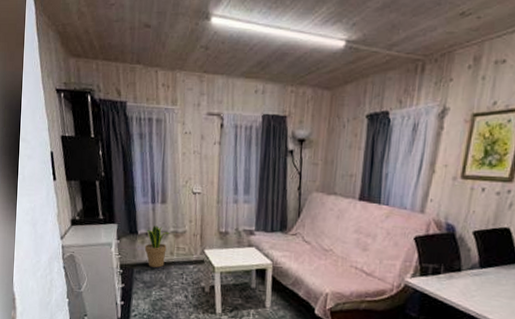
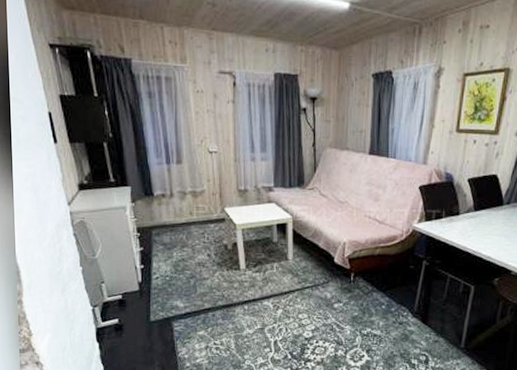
potted plant: present [144,226,169,268] -> none [162,186,187,228]

